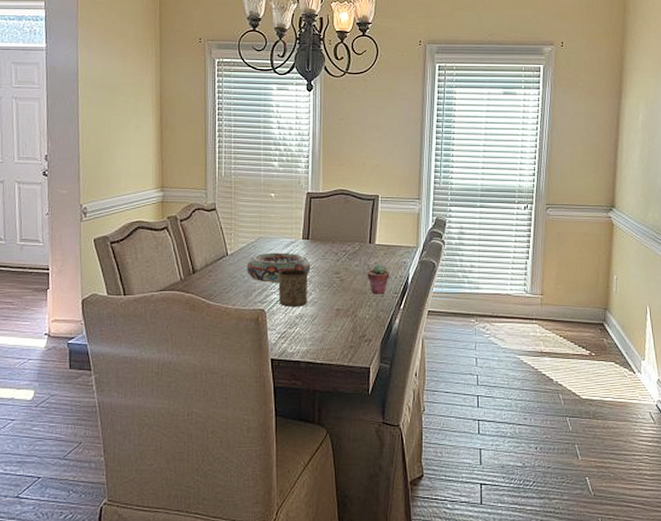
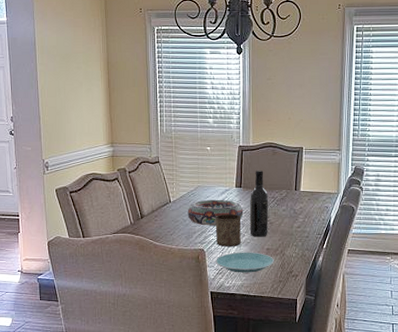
plate: none [278,313,345,337] -> present [216,252,274,273]
wine bottle: none [317,220,340,296] -> present [249,170,269,237]
potted succulent: present [367,264,390,294] -> none [293,209,314,235]

